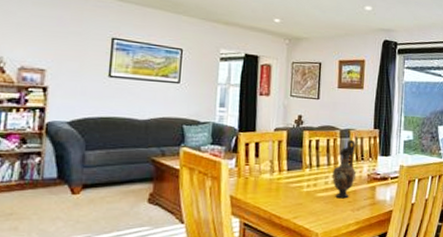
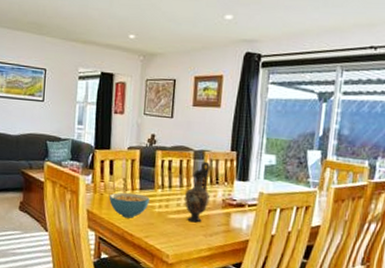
cereal bowl: none [255,174,298,200] -> present [110,192,150,218]

